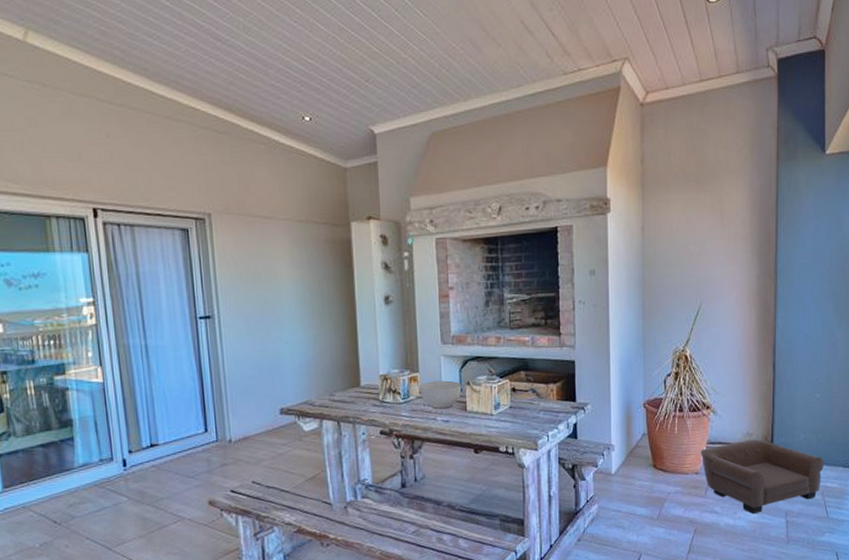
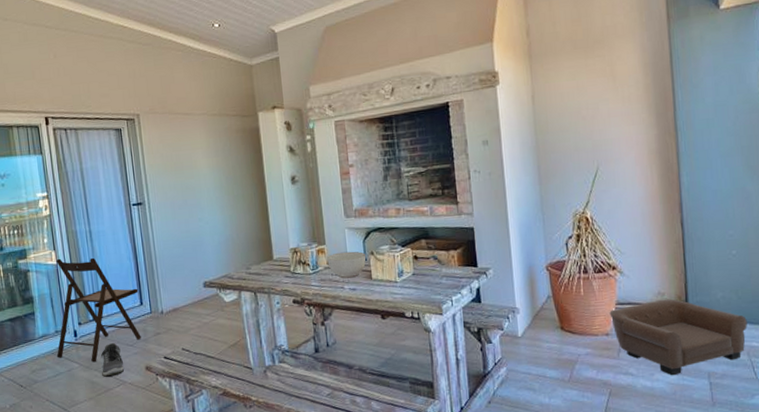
folding chair: none [100,375,204,496] -> present [56,257,141,363]
athletic shoe: none [155,473,182,512] -> present [101,342,124,377]

